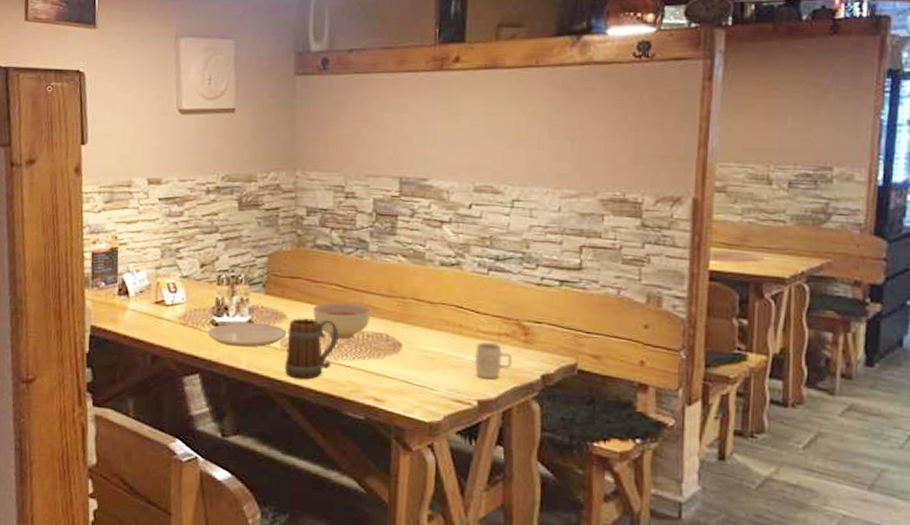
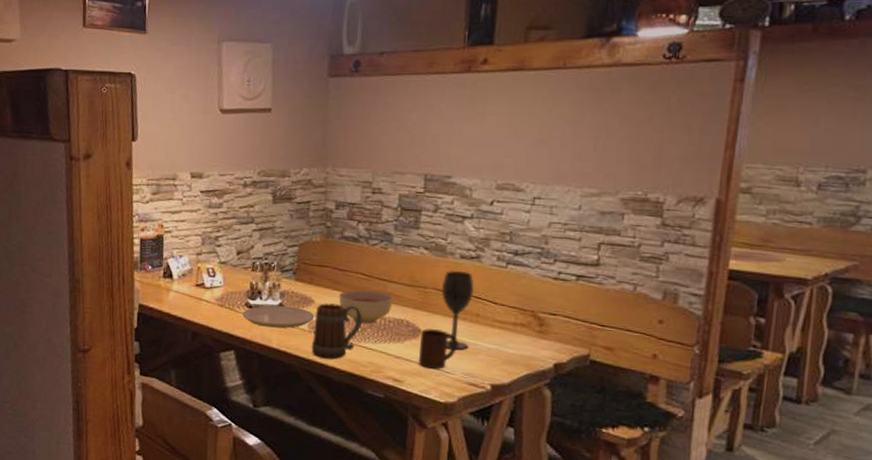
cup: none [401,342,441,386] -> present [419,329,458,369]
wine glass: none [421,278,457,365] -> present [440,270,475,351]
mug: present [474,342,512,380] -> none [489,331,526,366]

